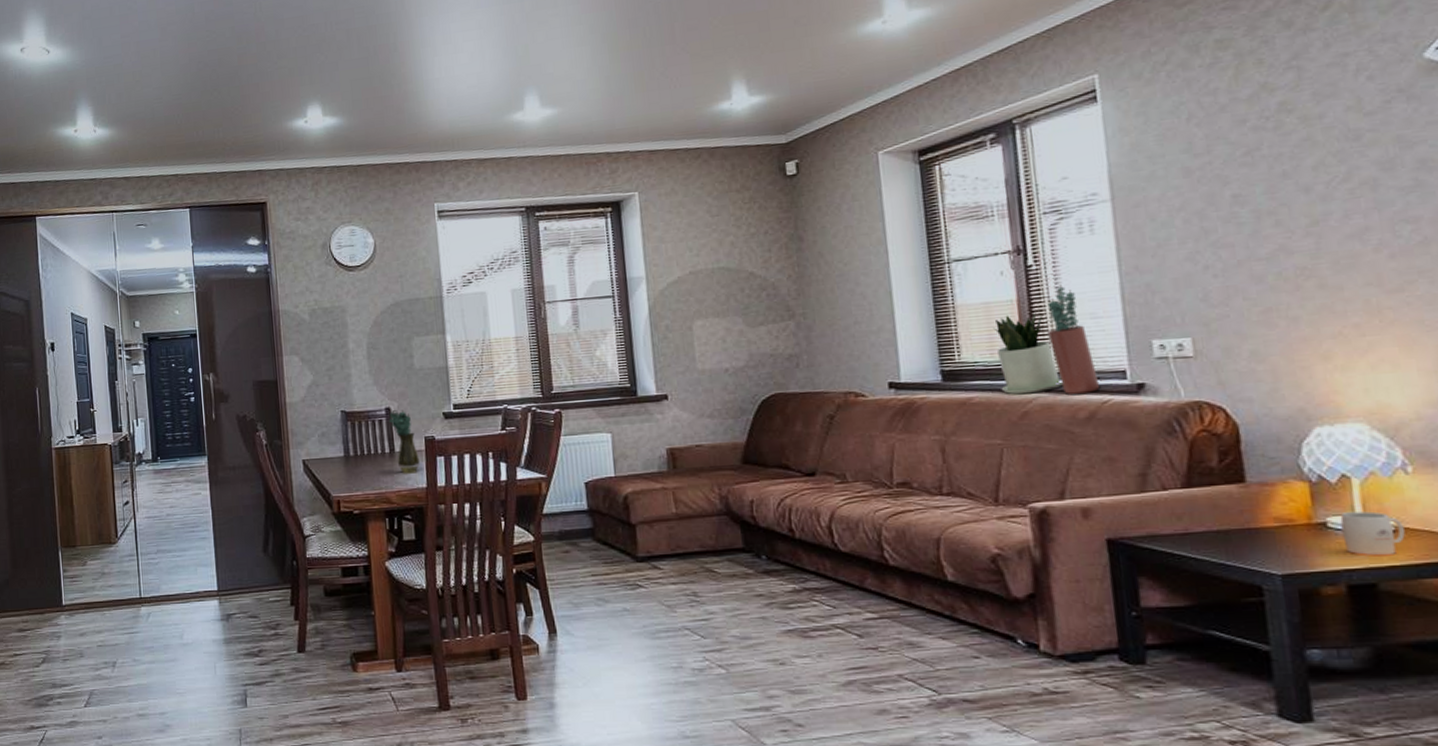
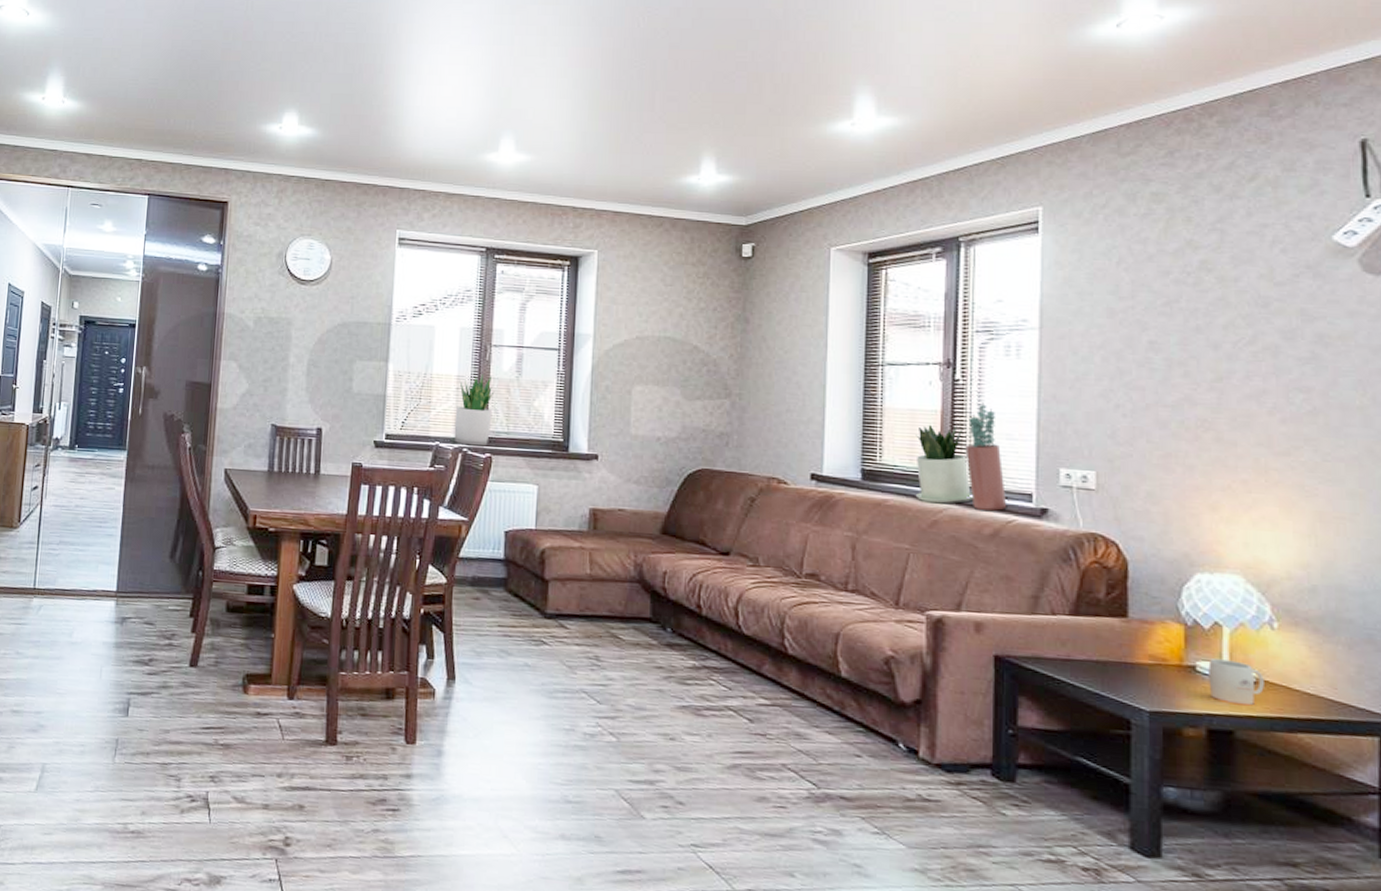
vase: present [388,408,420,474] -> none [318,429,344,499]
planter: none [518,332,556,404] -> present [454,374,495,446]

